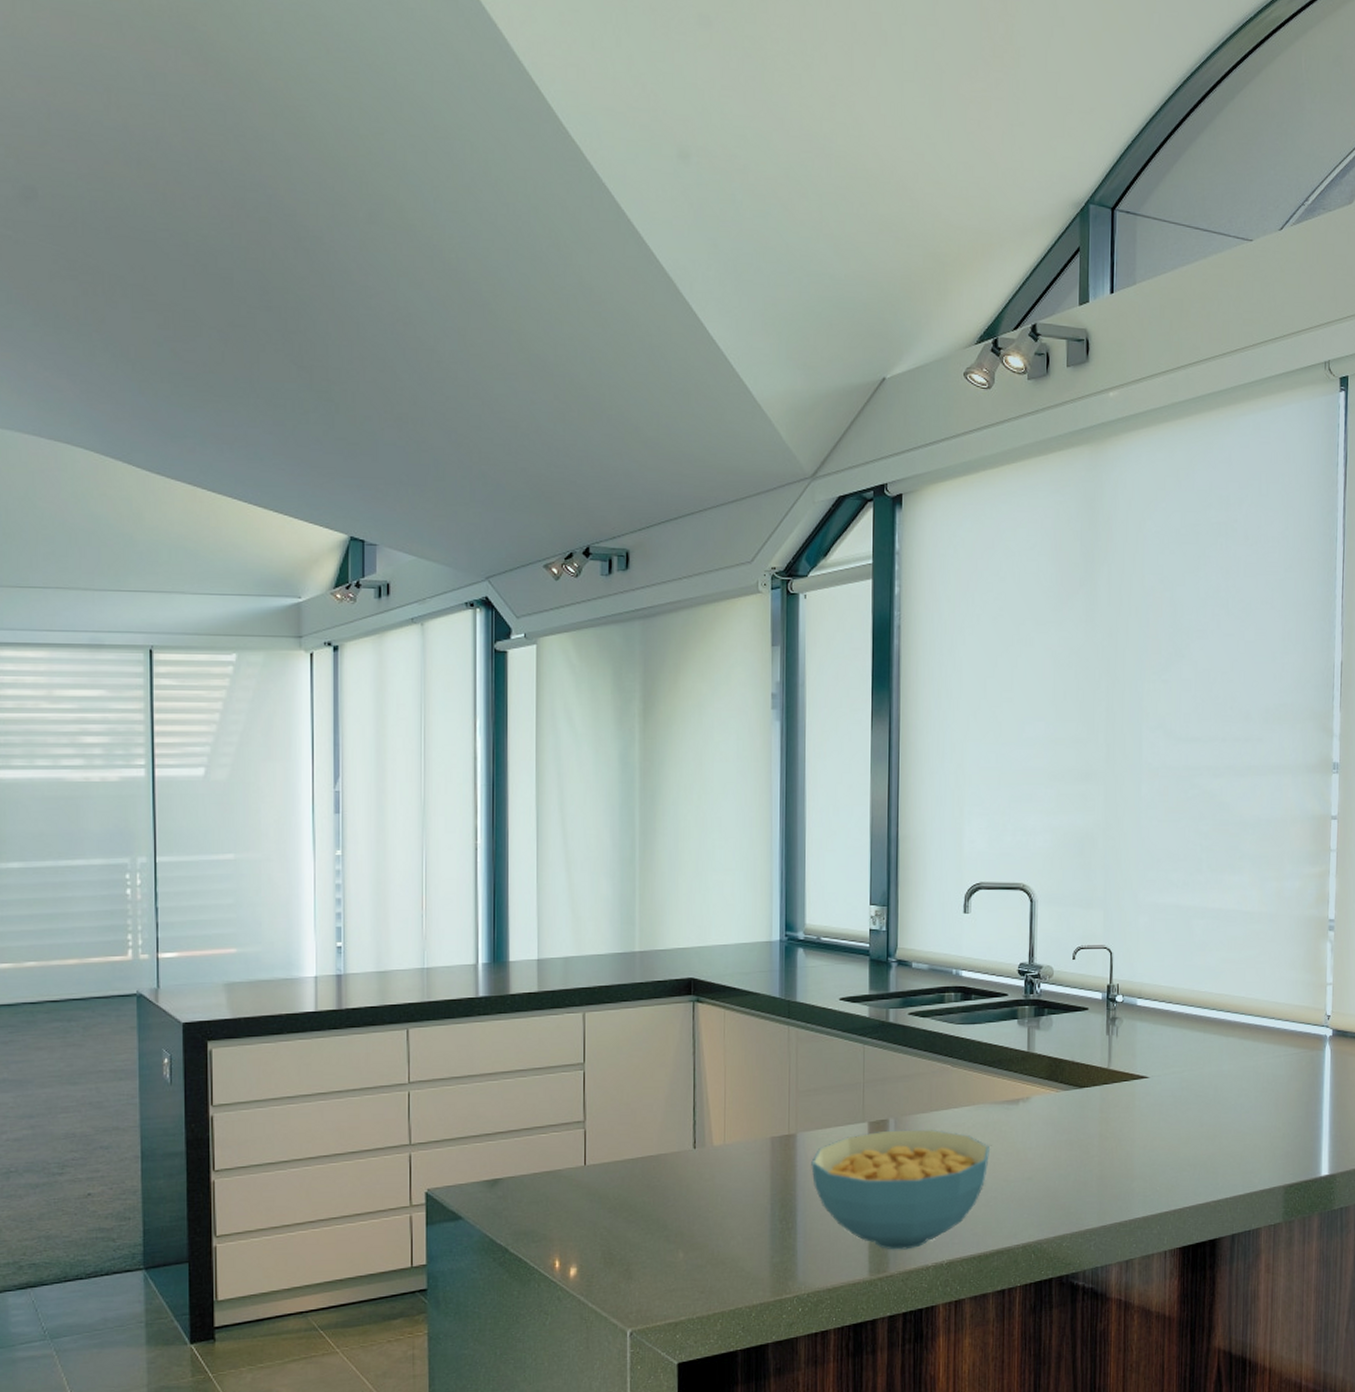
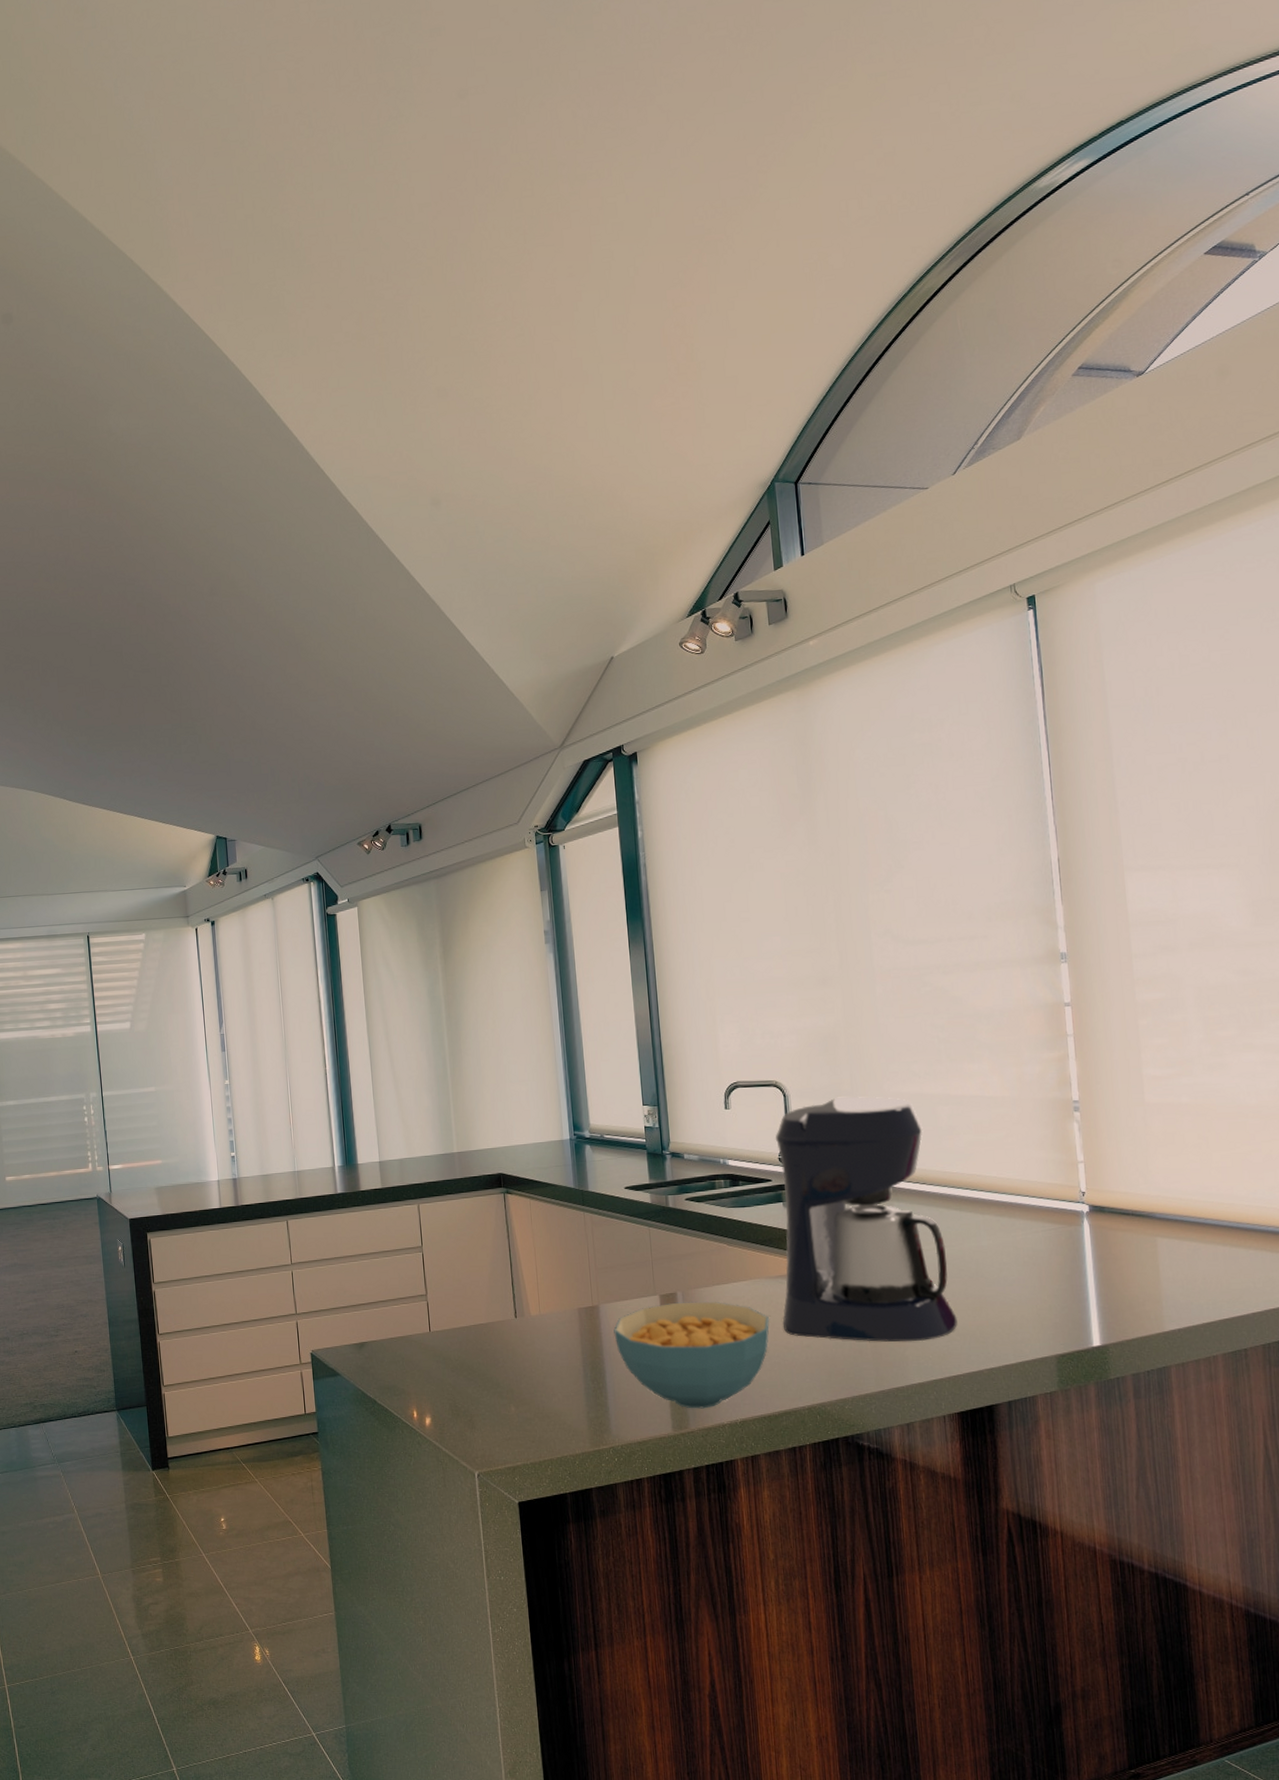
coffee maker: none [1004,905,1190,1173] -> present [775,1096,958,1342]

